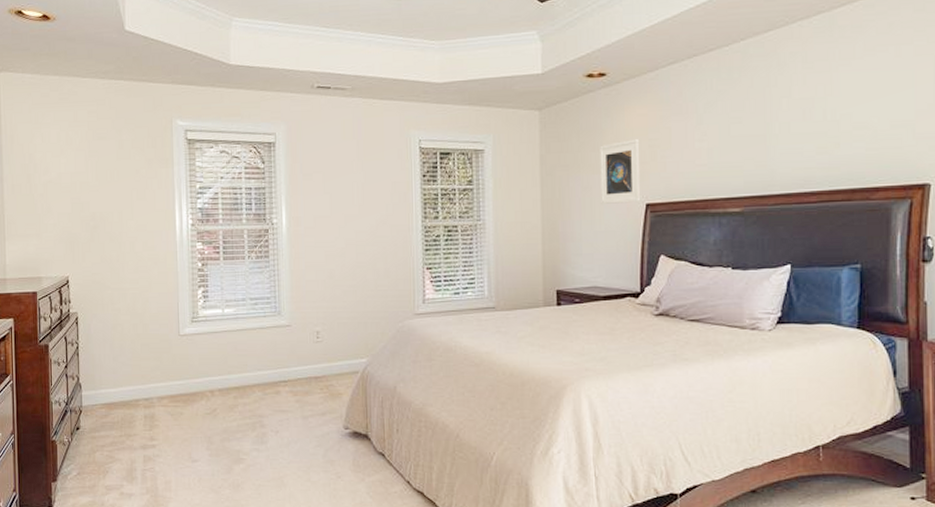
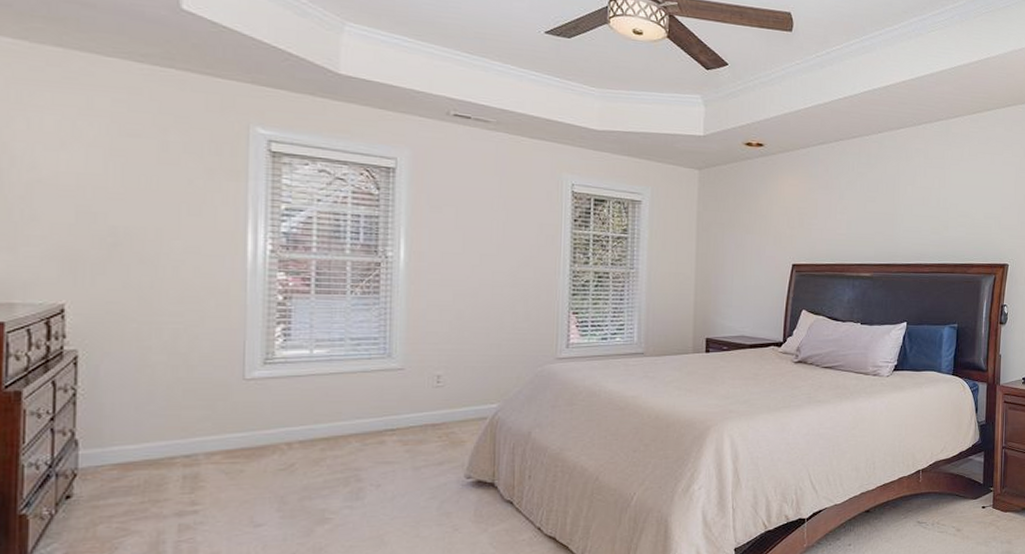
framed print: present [600,139,641,204] -> none [752,206,790,263]

